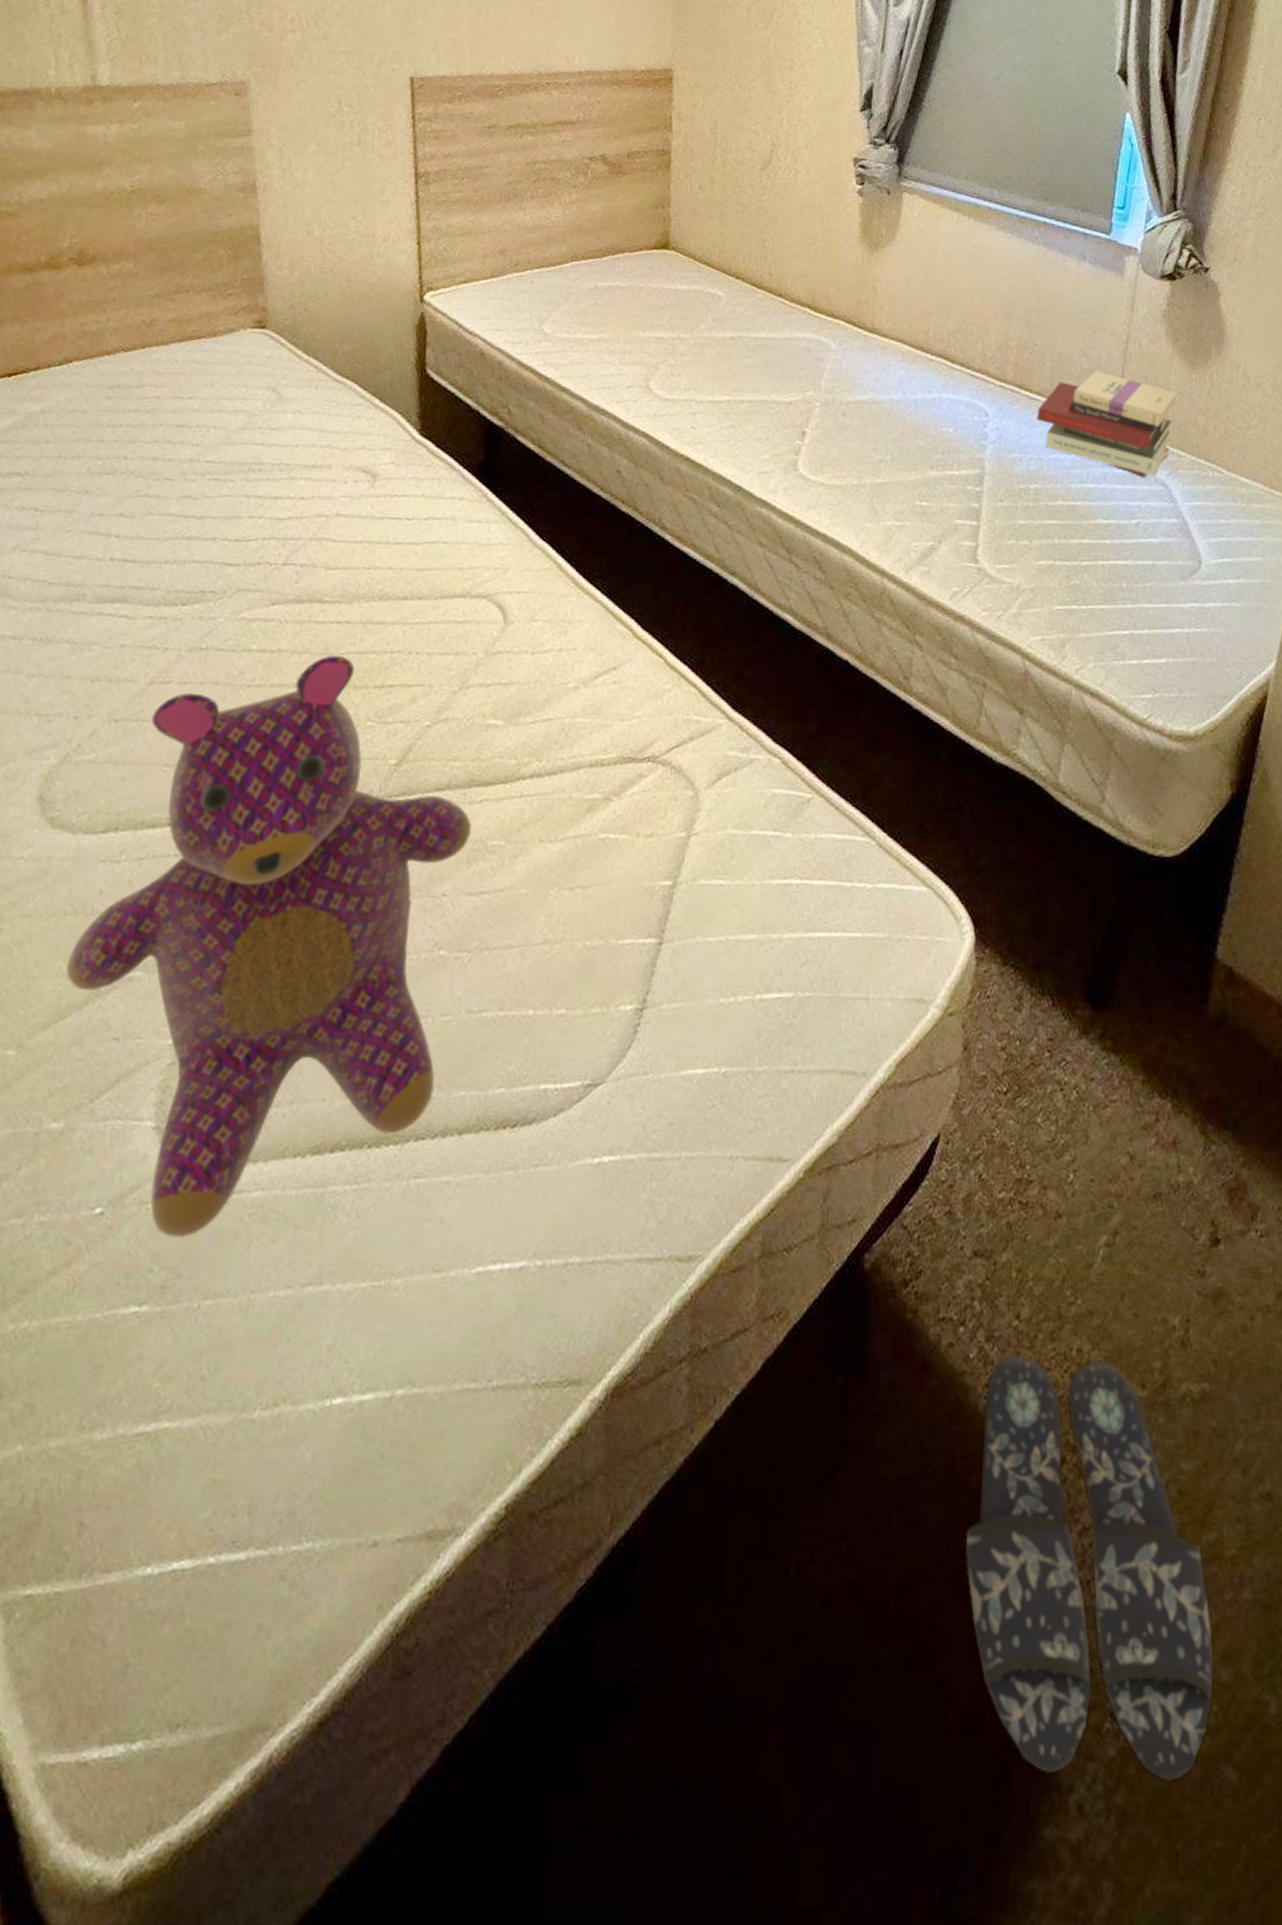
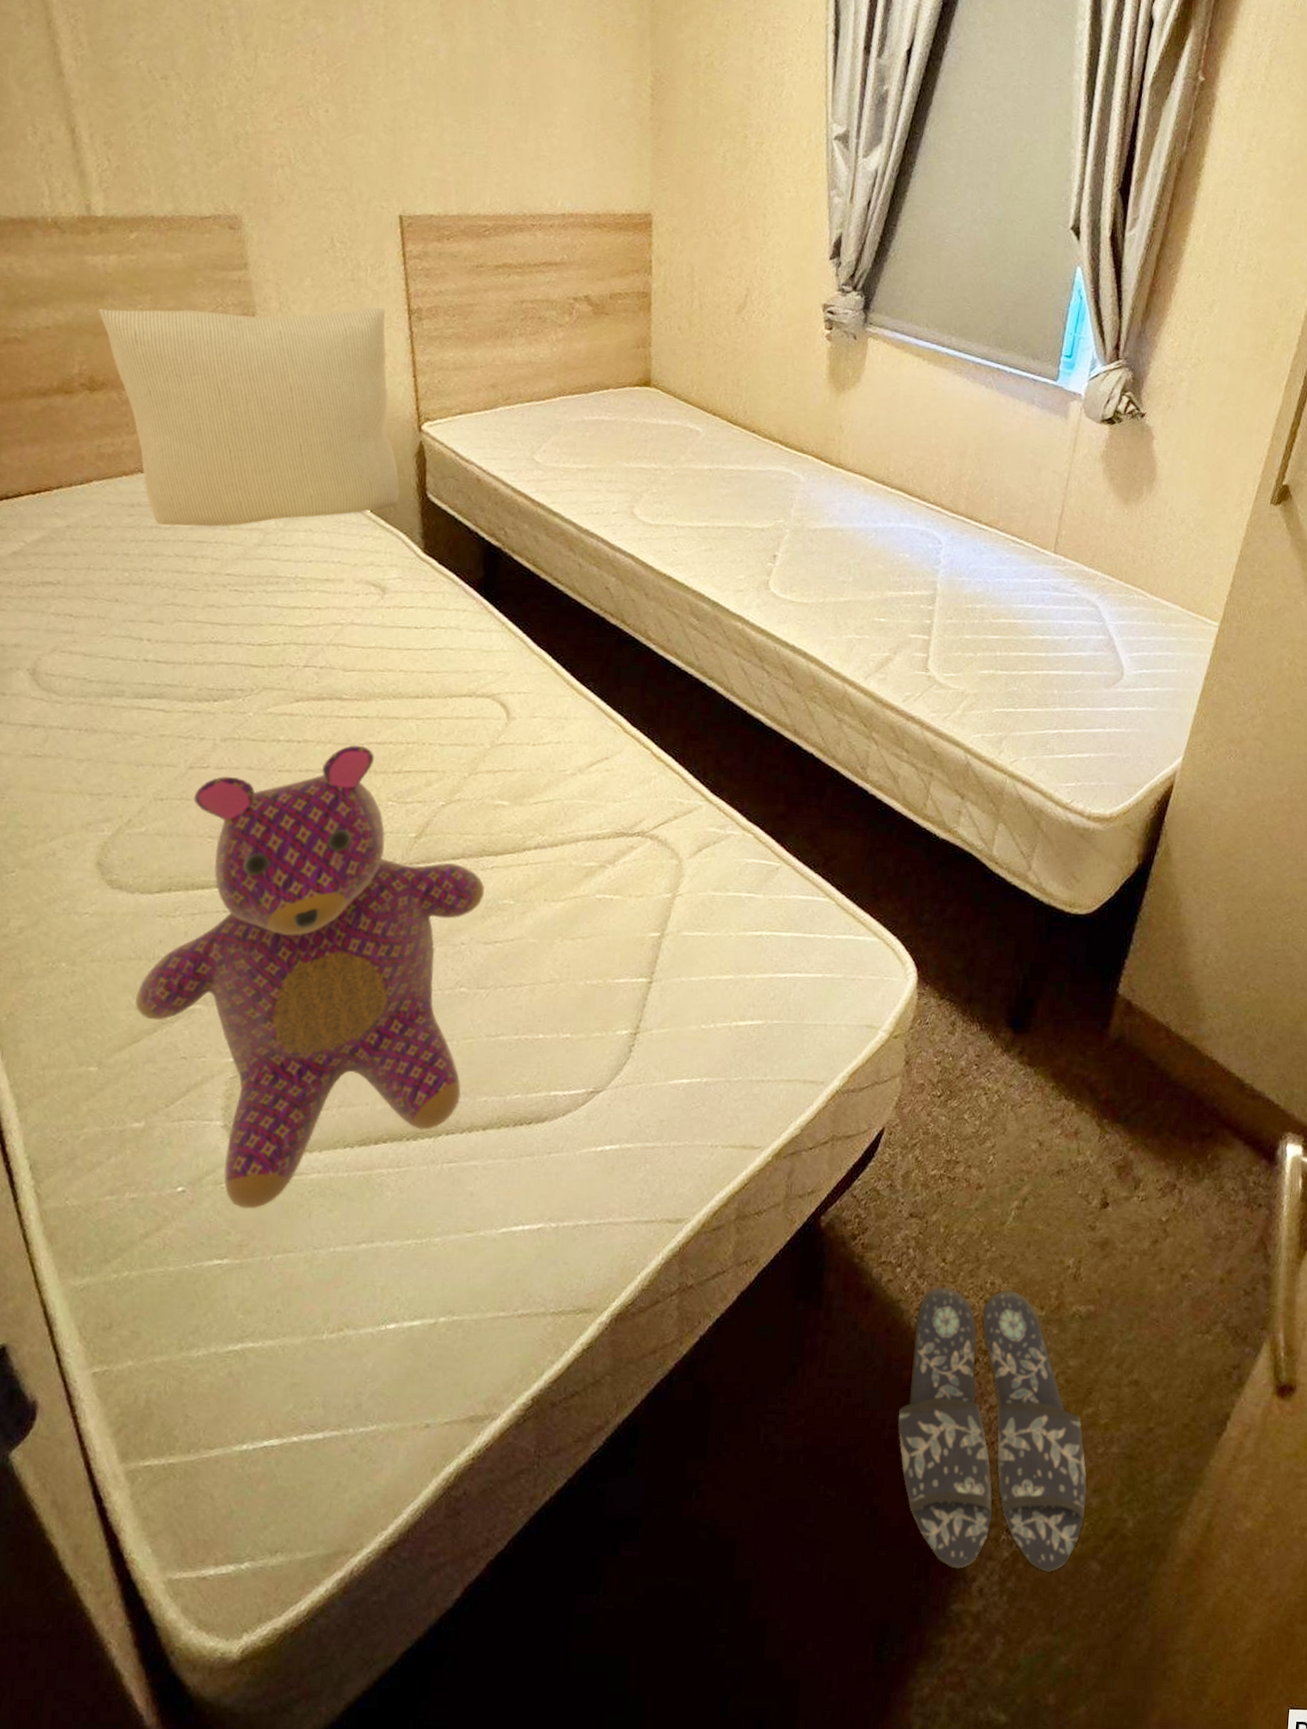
pillow: none [94,171,397,409] -> present [98,307,400,527]
books: present [1037,370,1178,477] -> none [985,504,1111,599]

